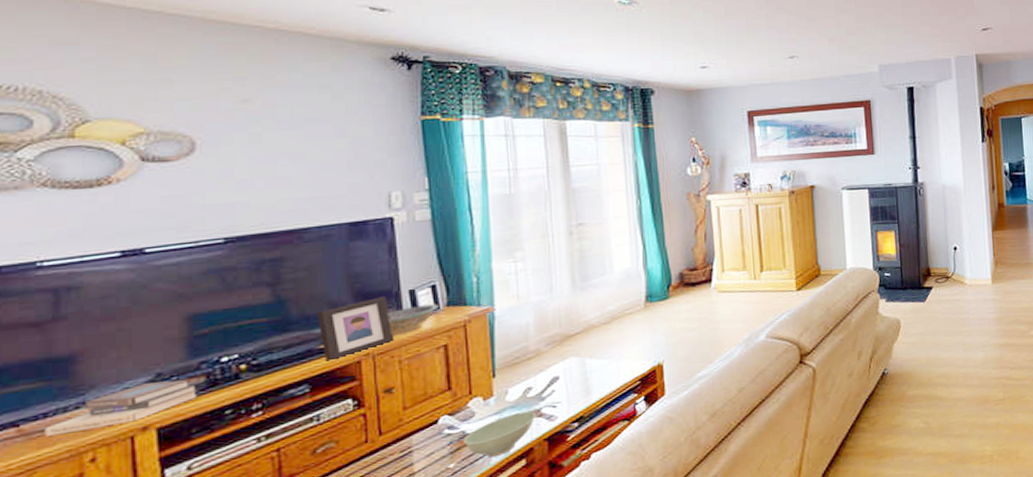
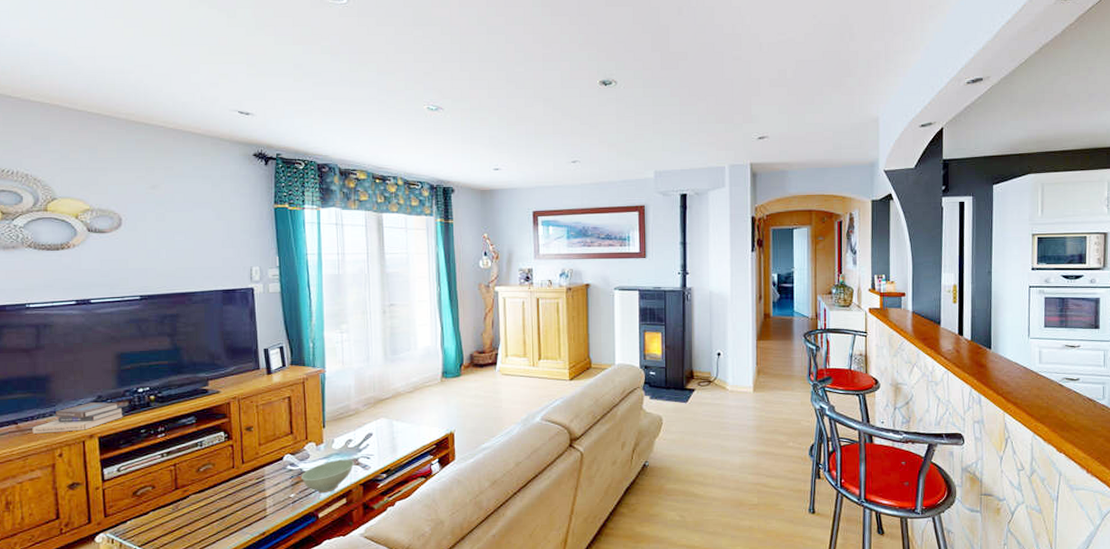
picture frame: present [317,296,395,362] -> none [201,352,254,400]
decorative bowl: present [387,303,440,335] -> none [249,362,286,384]

